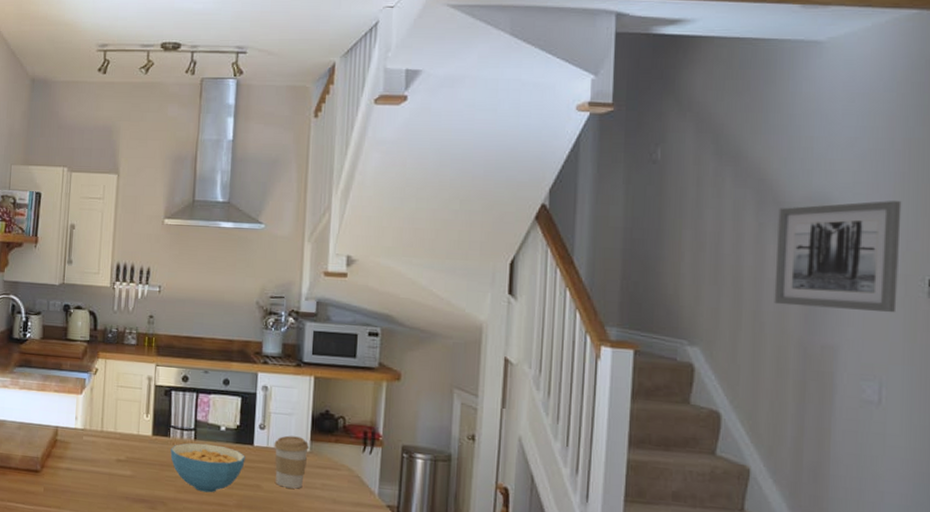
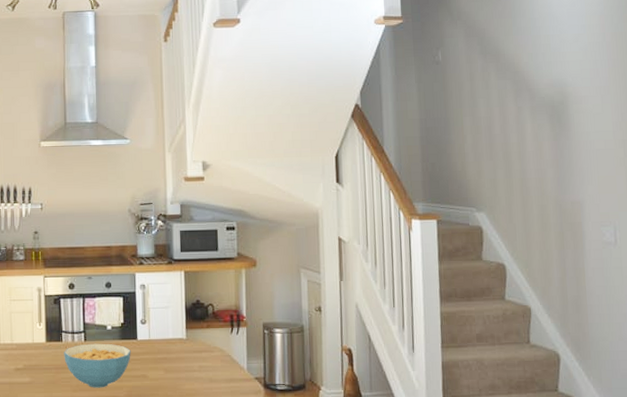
coffee cup: present [274,435,309,489] -> none [155,326,185,374]
wall art: present [774,201,902,313] -> none [531,82,620,172]

